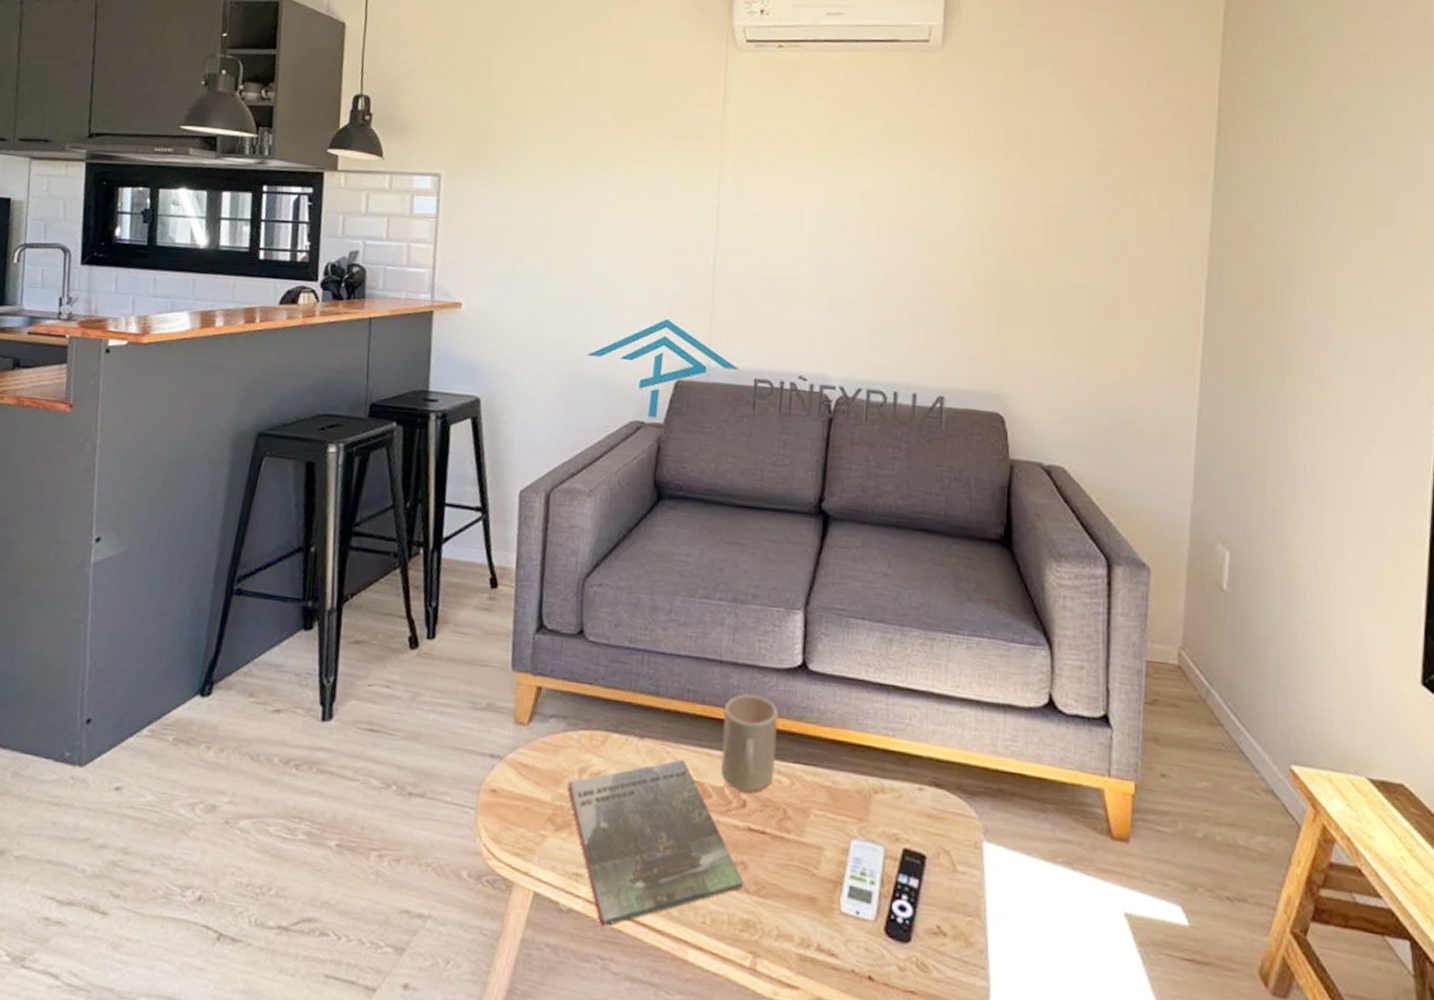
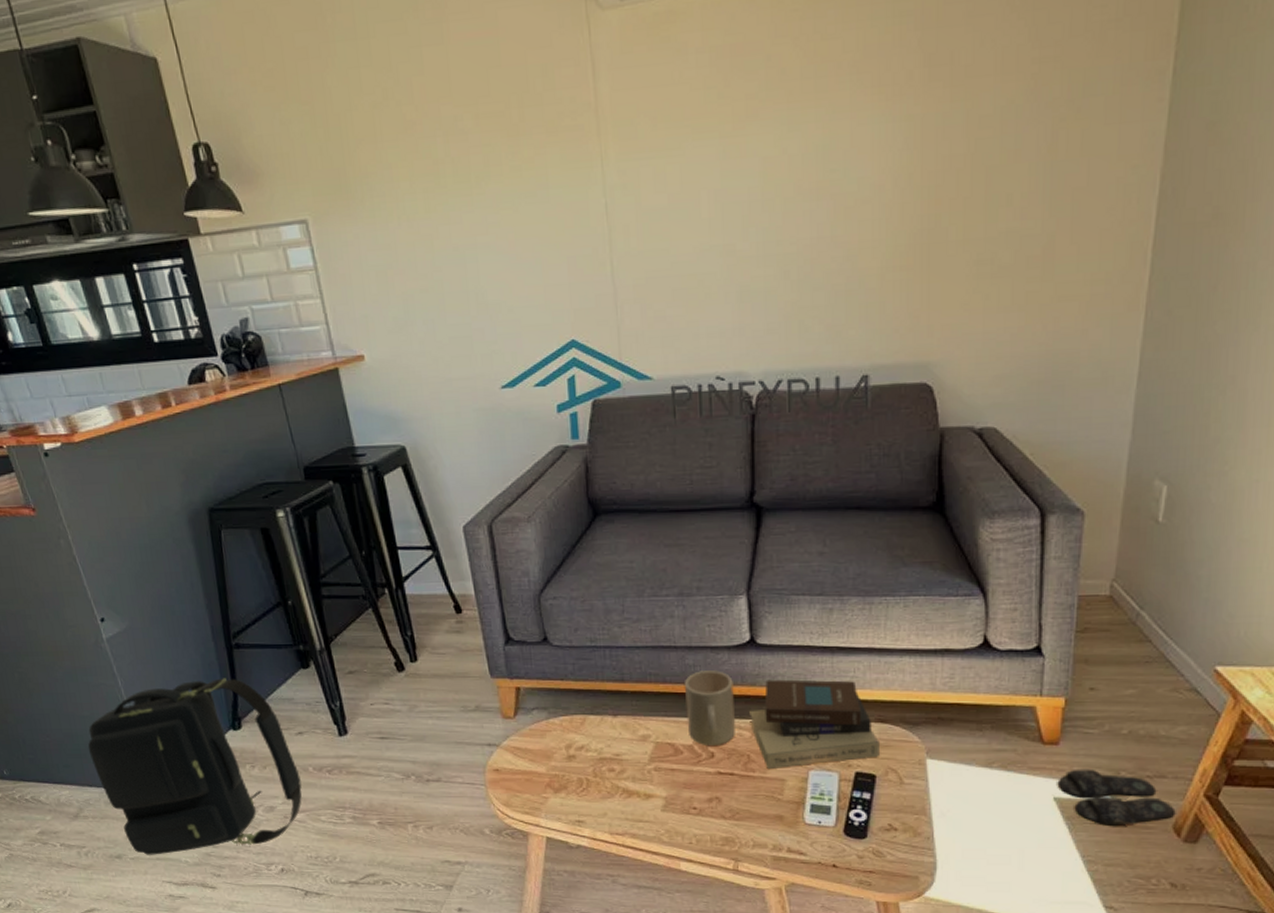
backpack: none [17,627,261,857] -> present [87,678,302,855]
magazine: present [567,759,744,928] -> none [558,728,720,855]
books: none [790,715,934,833] -> present [748,679,881,770]
slippers: none [1130,877,1261,963] -> present [1059,769,1176,826]

